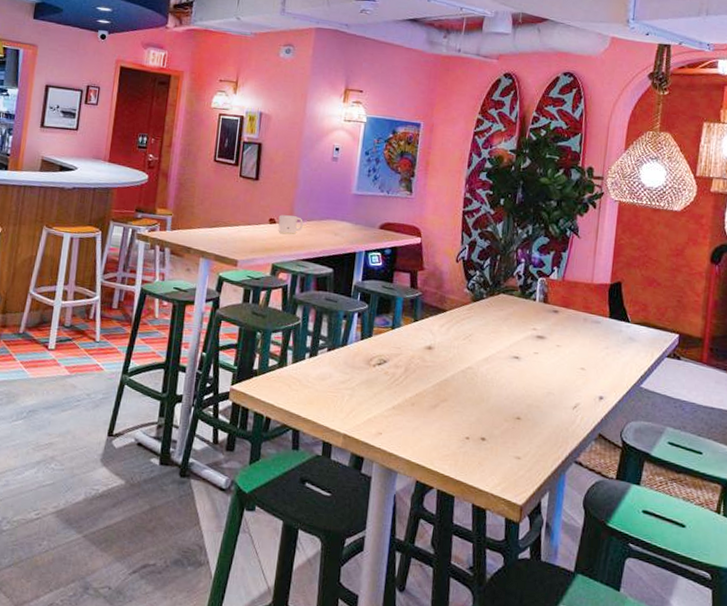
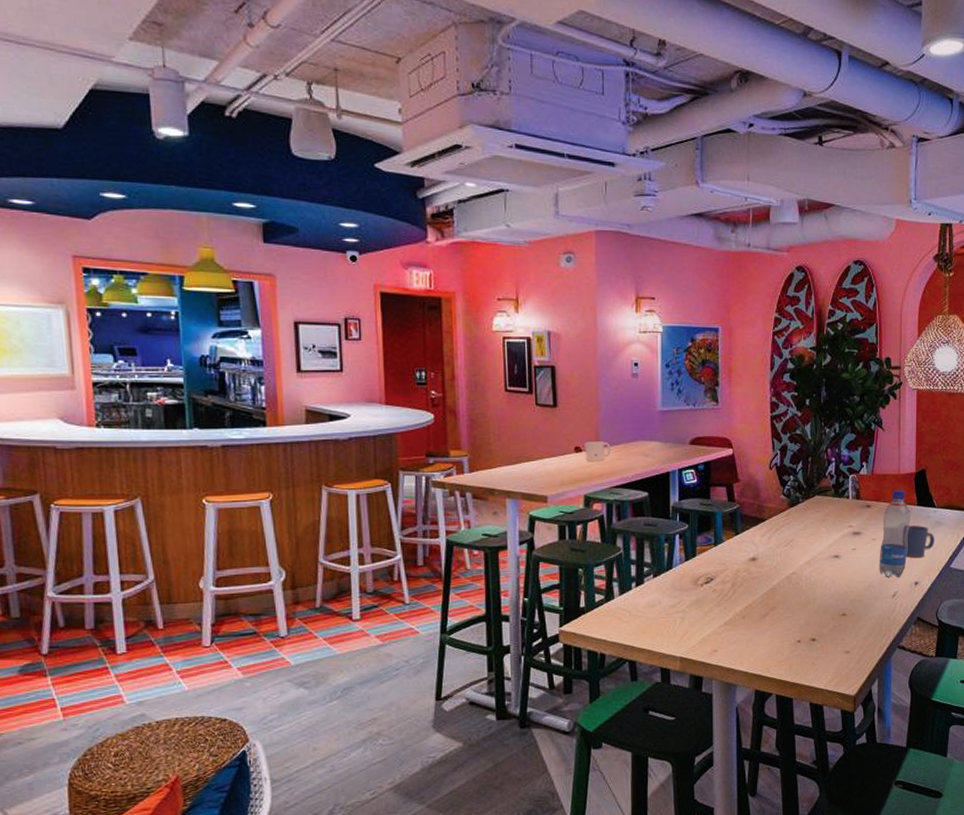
bottle: none [561,299,601,390] -> present [879,490,910,578]
mug: none [592,337,625,372] -> present [906,525,934,558]

